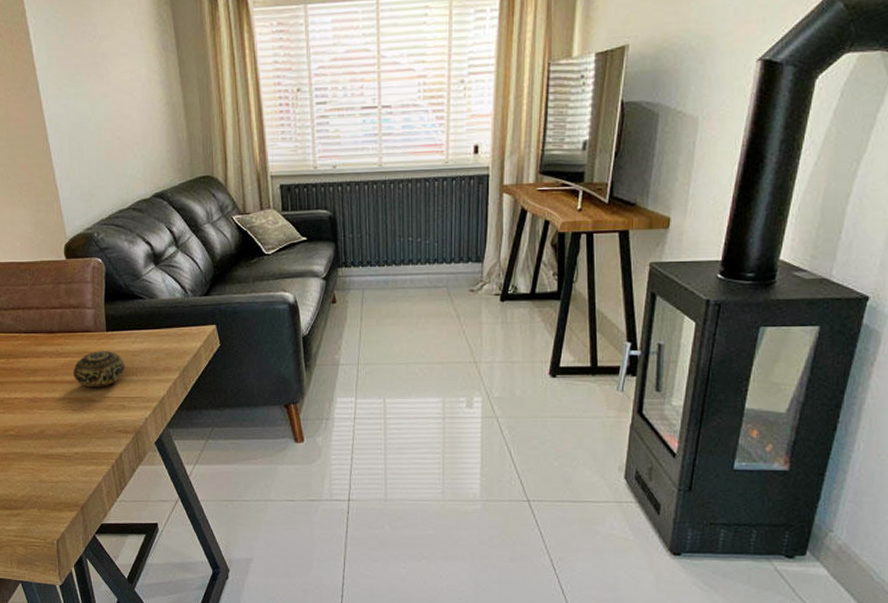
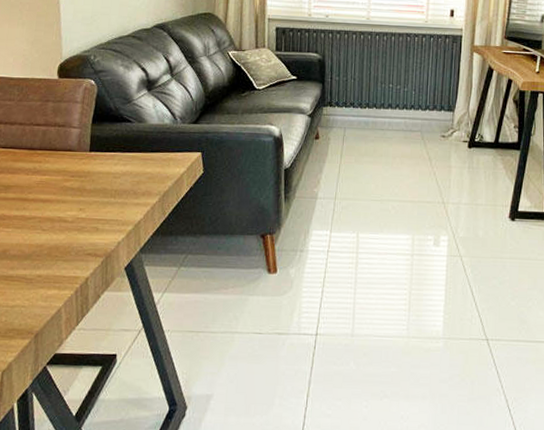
decorative ball: present [73,351,125,387] -> none [48,171,105,208]

